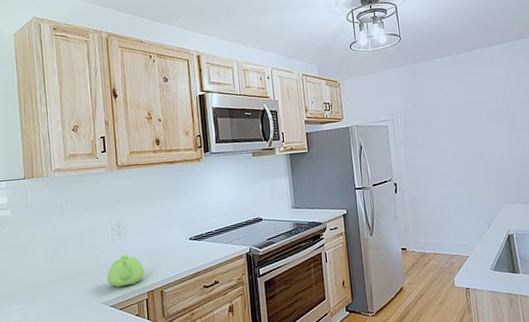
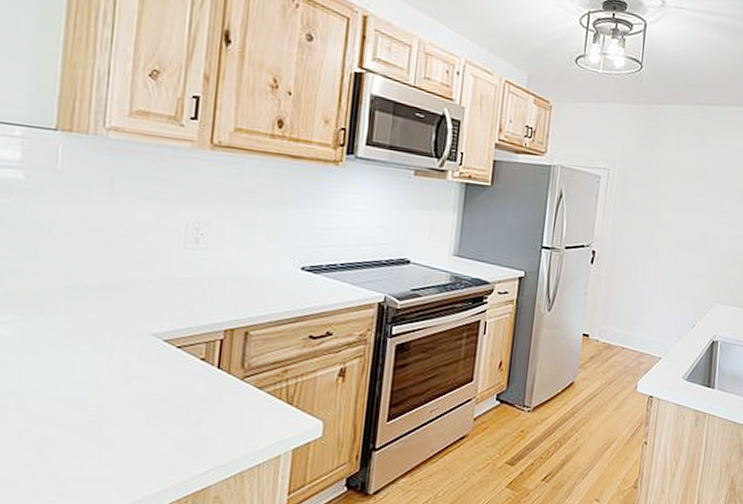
teapot: present [107,254,145,288] -> none [165,271,226,317]

